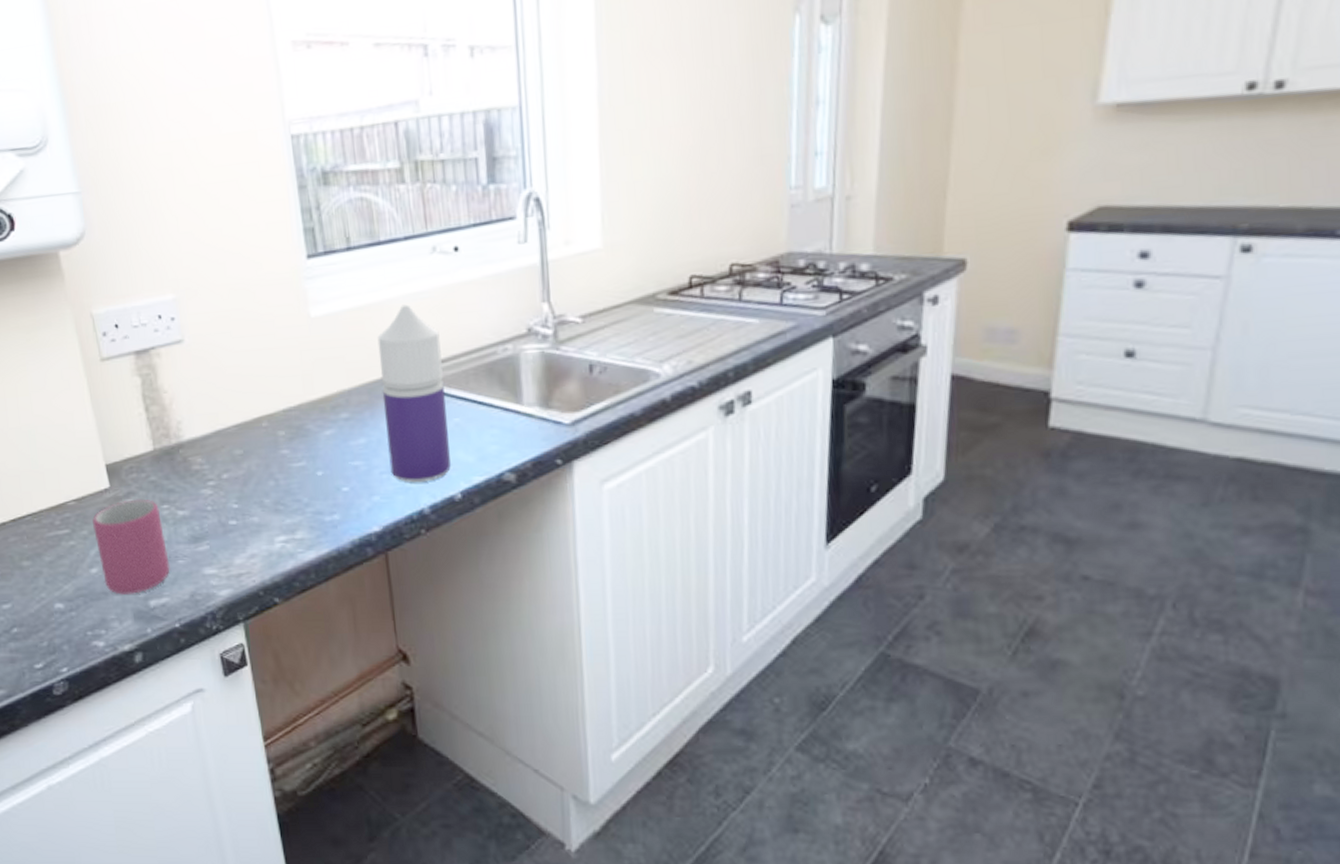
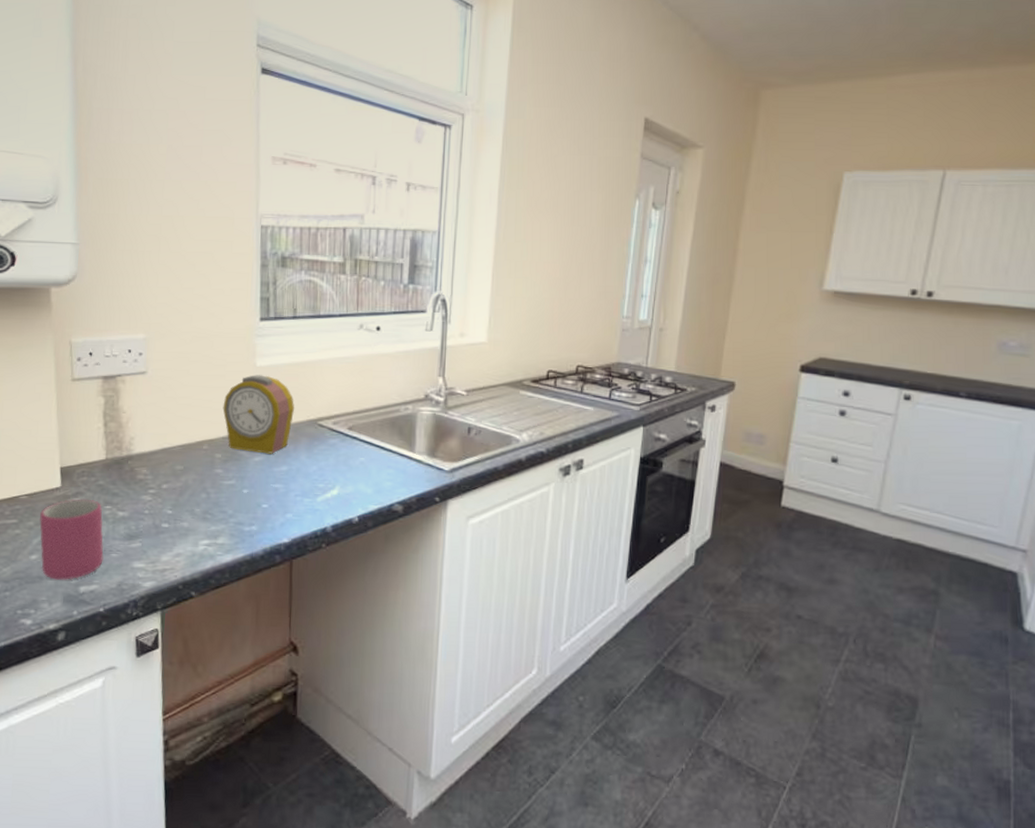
alarm clock: none [278,327,365,425] -> present [223,375,294,454]
bottle: present [377,304,451,483] -> none [304,365,357,506]

